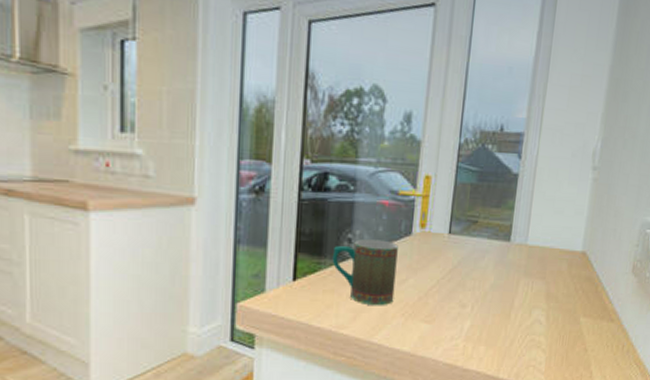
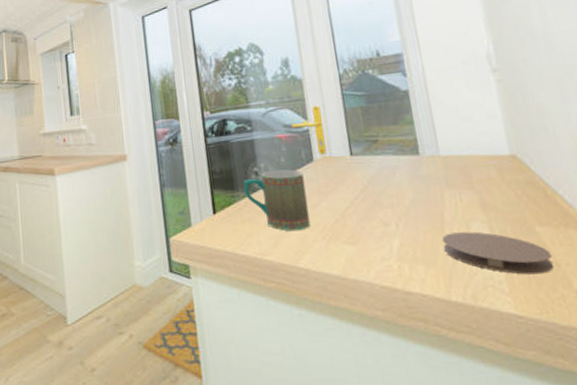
coaster: none [505,318,585,357] -> present [441,231,555,275]

